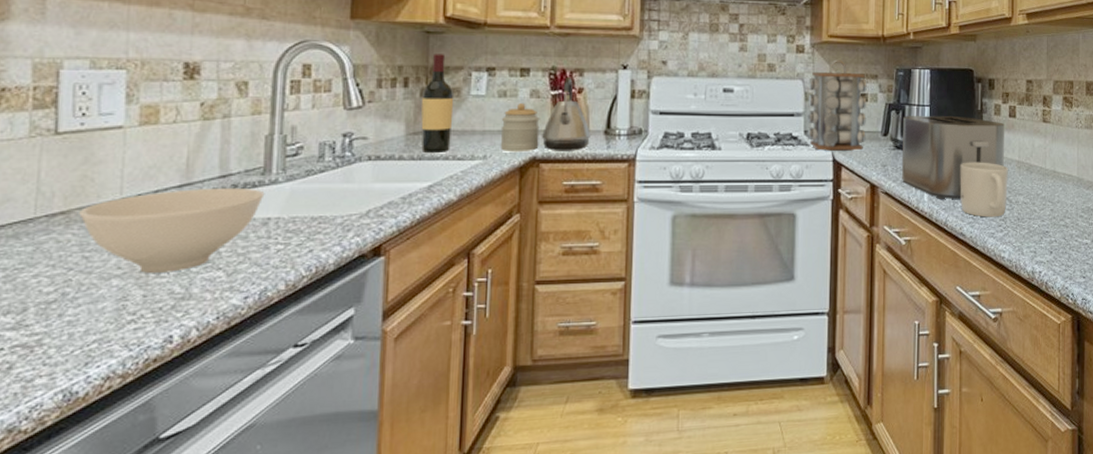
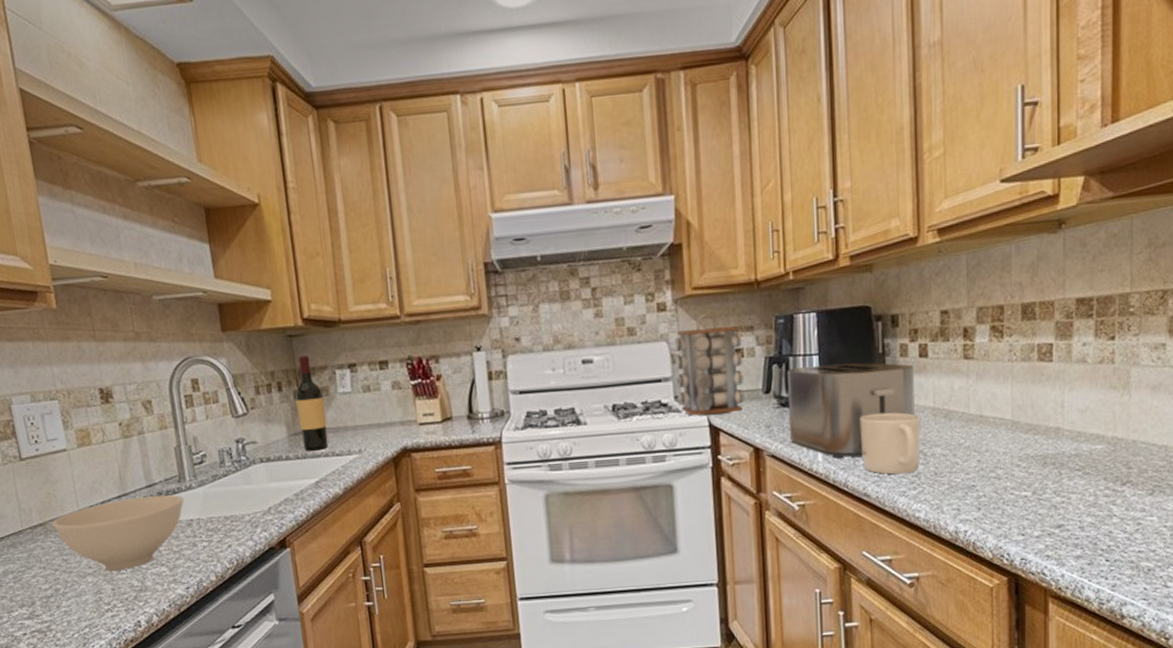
jar: present [500,103,540,152] -> none [369,396,408,445]
kettle: present [542,78,592,151] -> none [409,365,456,440]

